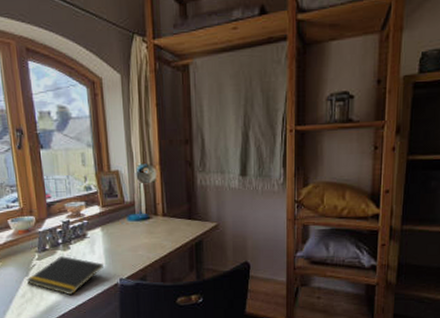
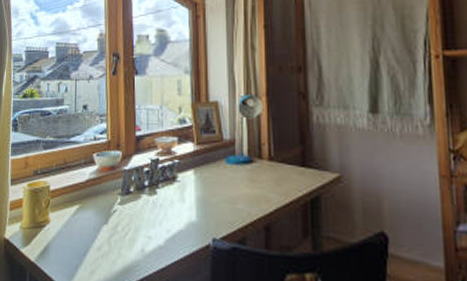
notepad: present [26,256,103,296] -> none [105,202,194,255]

